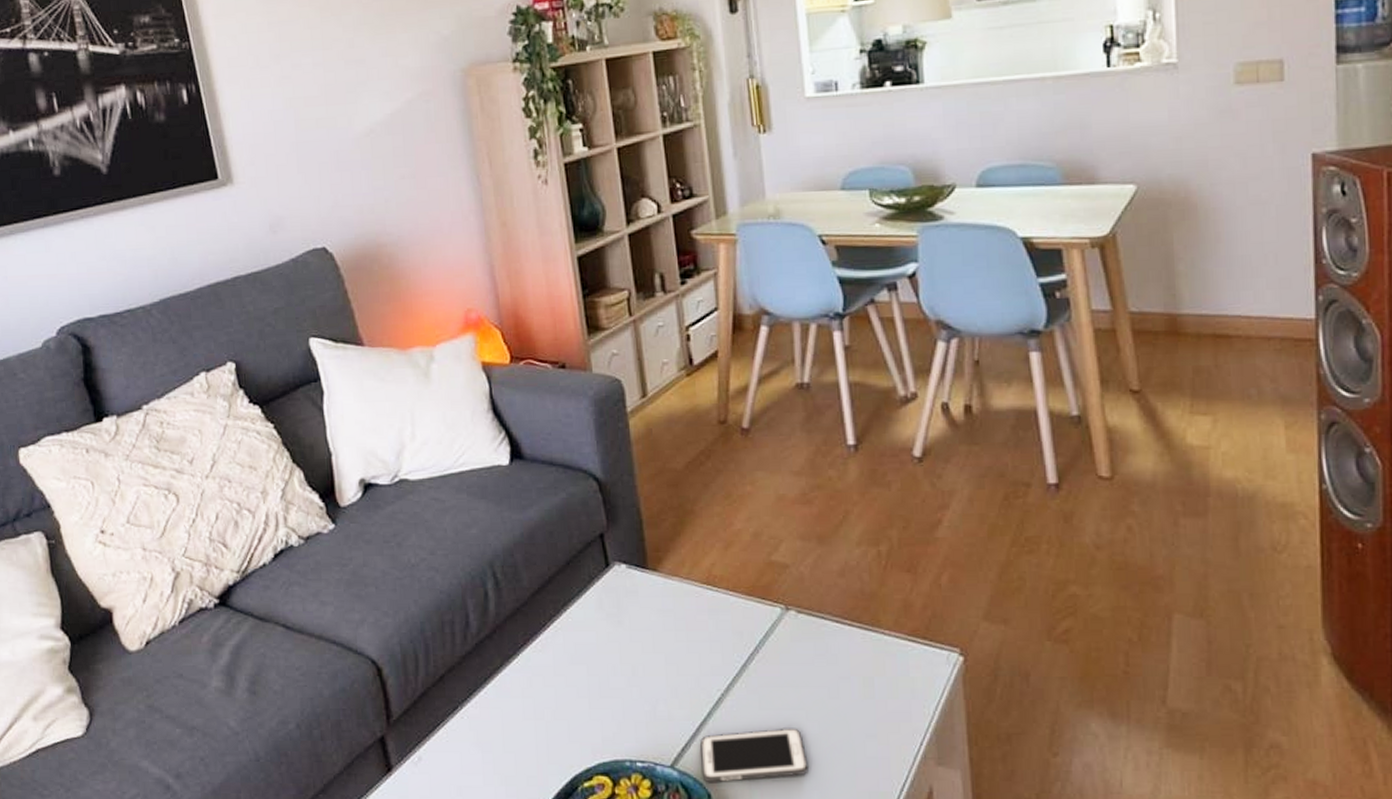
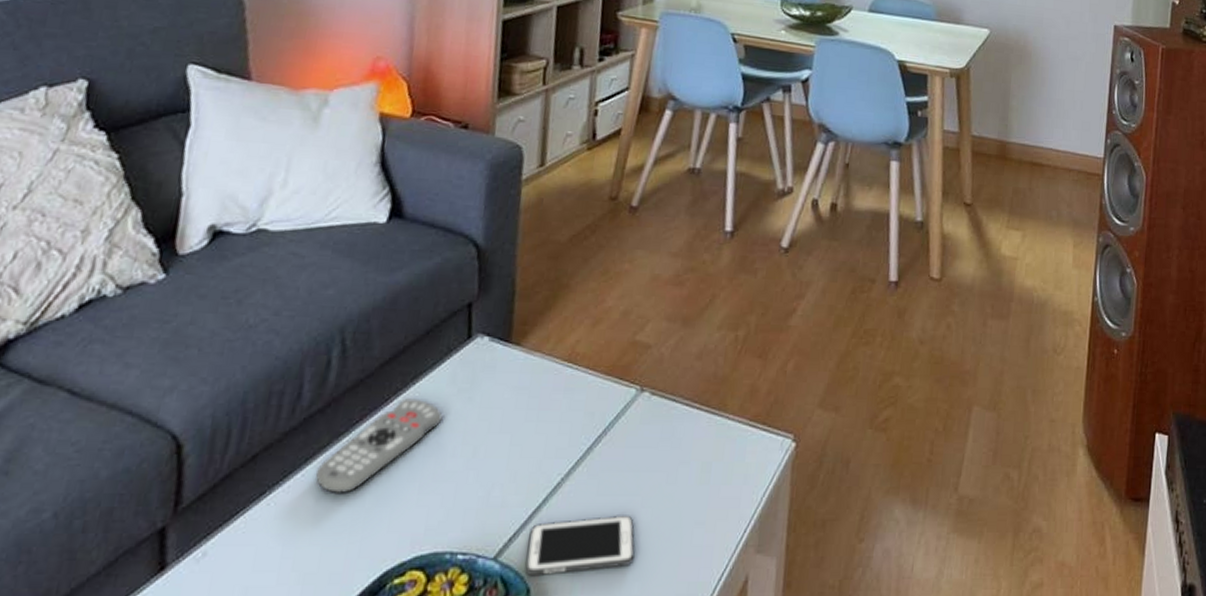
remote control: none [497,623,598,709] -> present [316,398,443,495]

